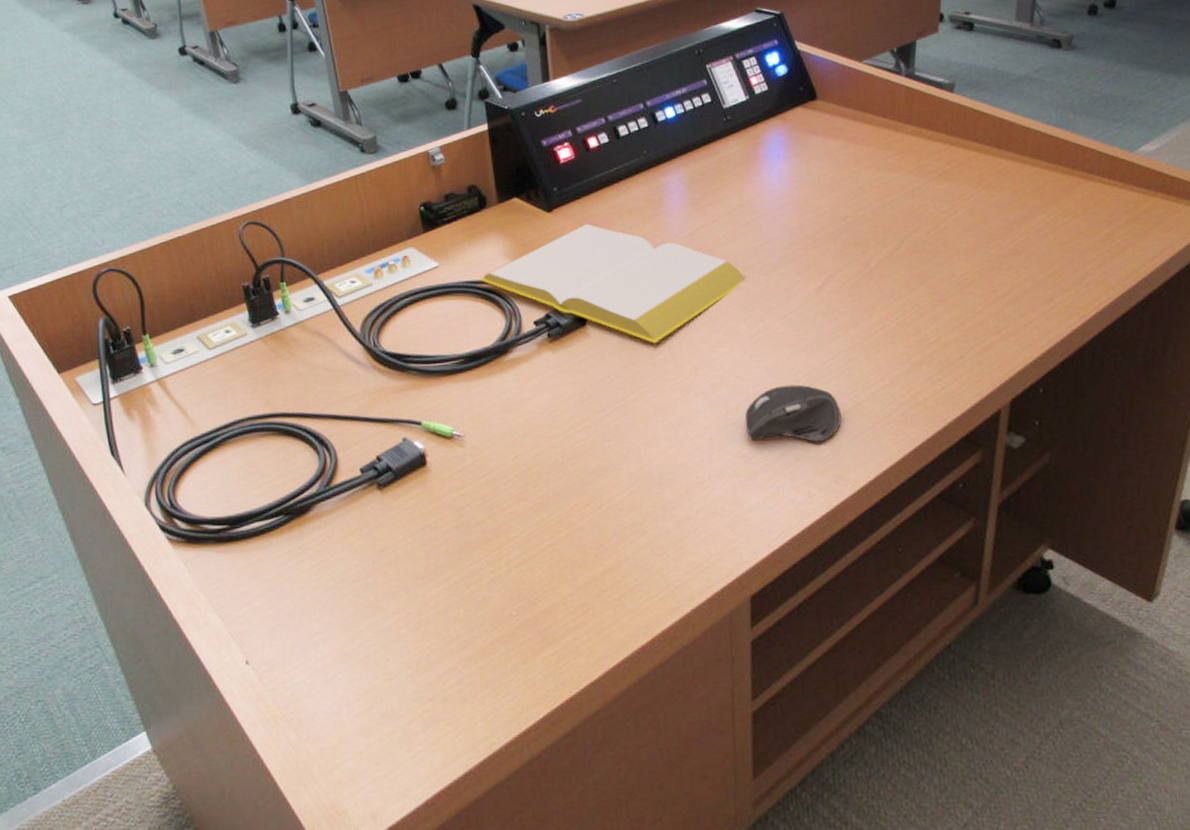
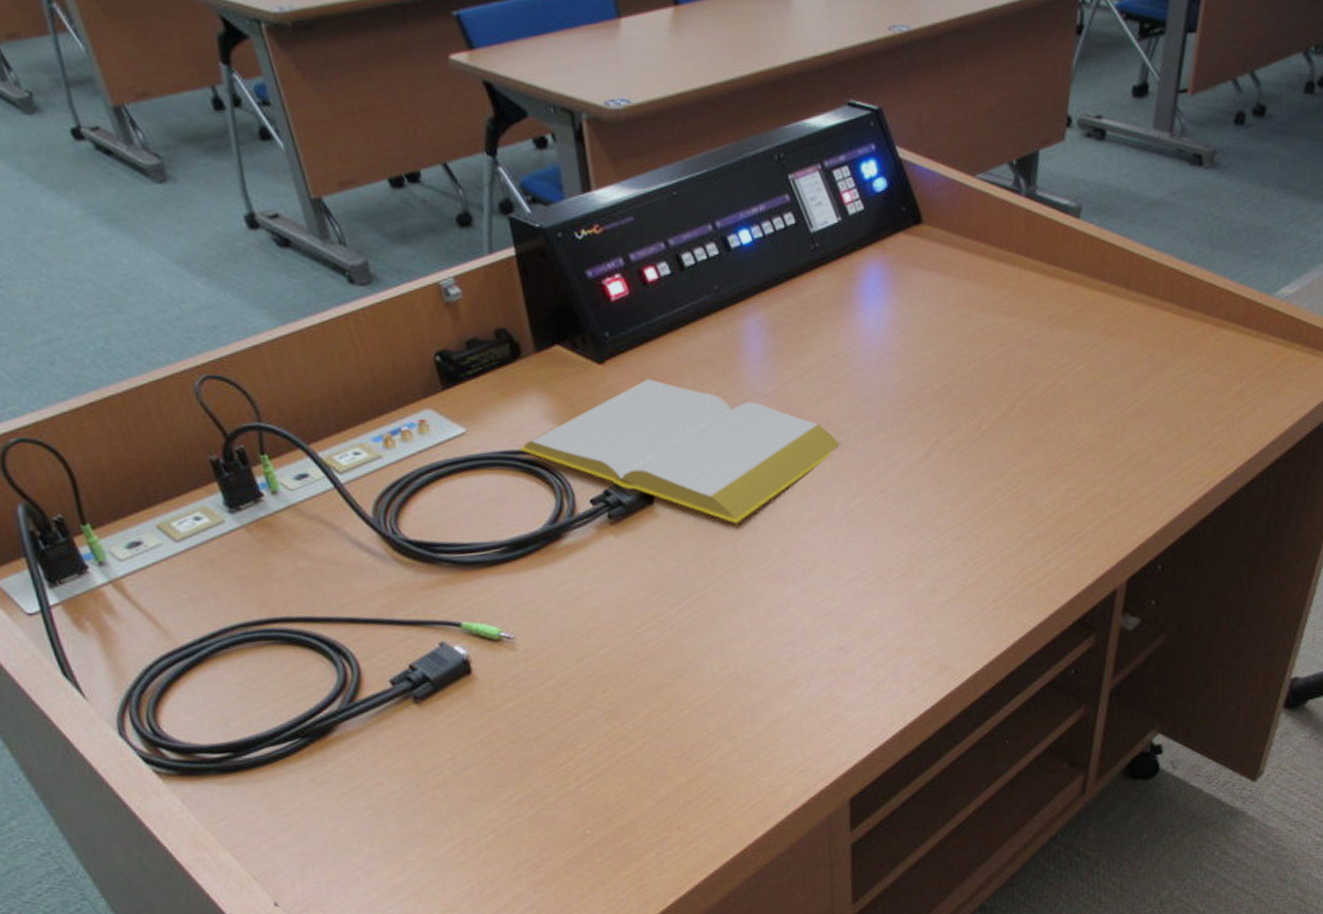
computer mouse: present [744,384,842,443] -> none [841,567,948,632]

